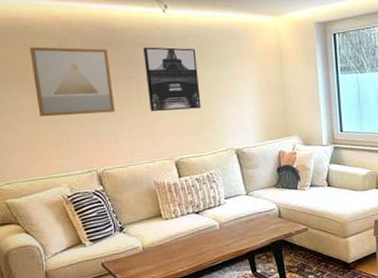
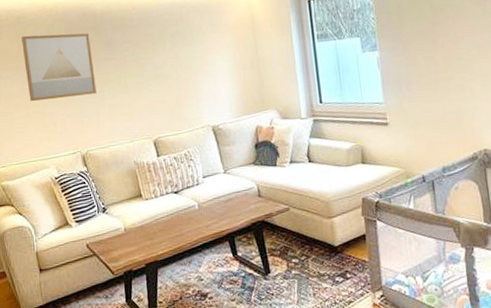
wall art: present [143,47,201,111] -> none [121,26,177,91]

